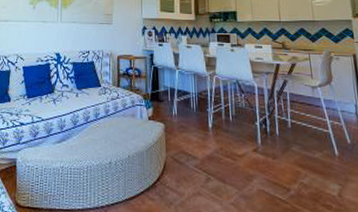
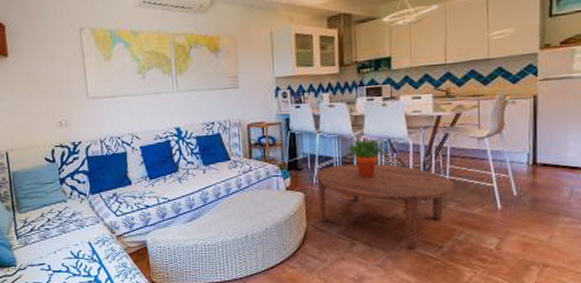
coffee table: none [175,100,297,189] -> present [316,164,455,248]
potted plant: none [198,78,241,115] -> present [342,139,393,179]

